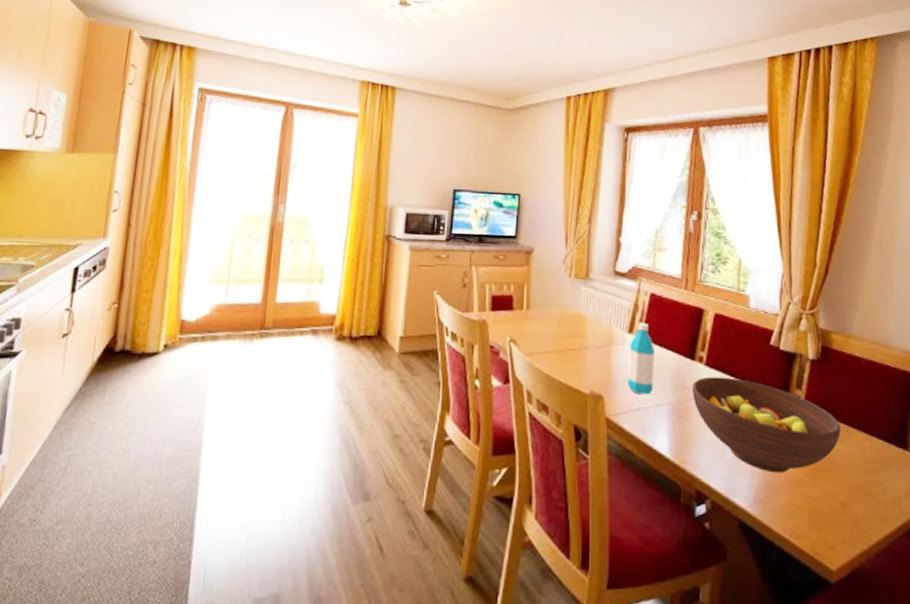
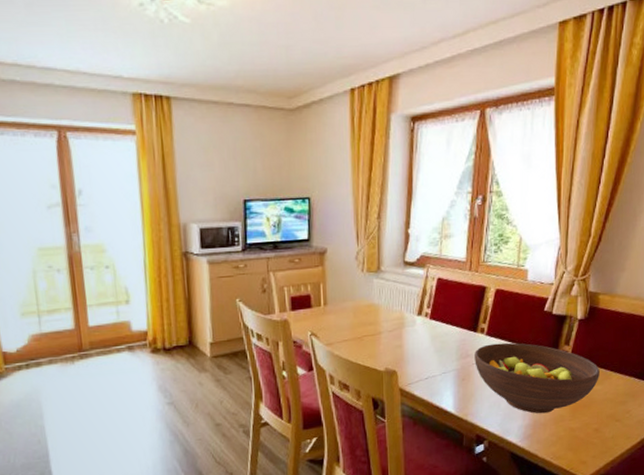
water bottle: present [627,322,655,395] -> none [417,304,441,366]

